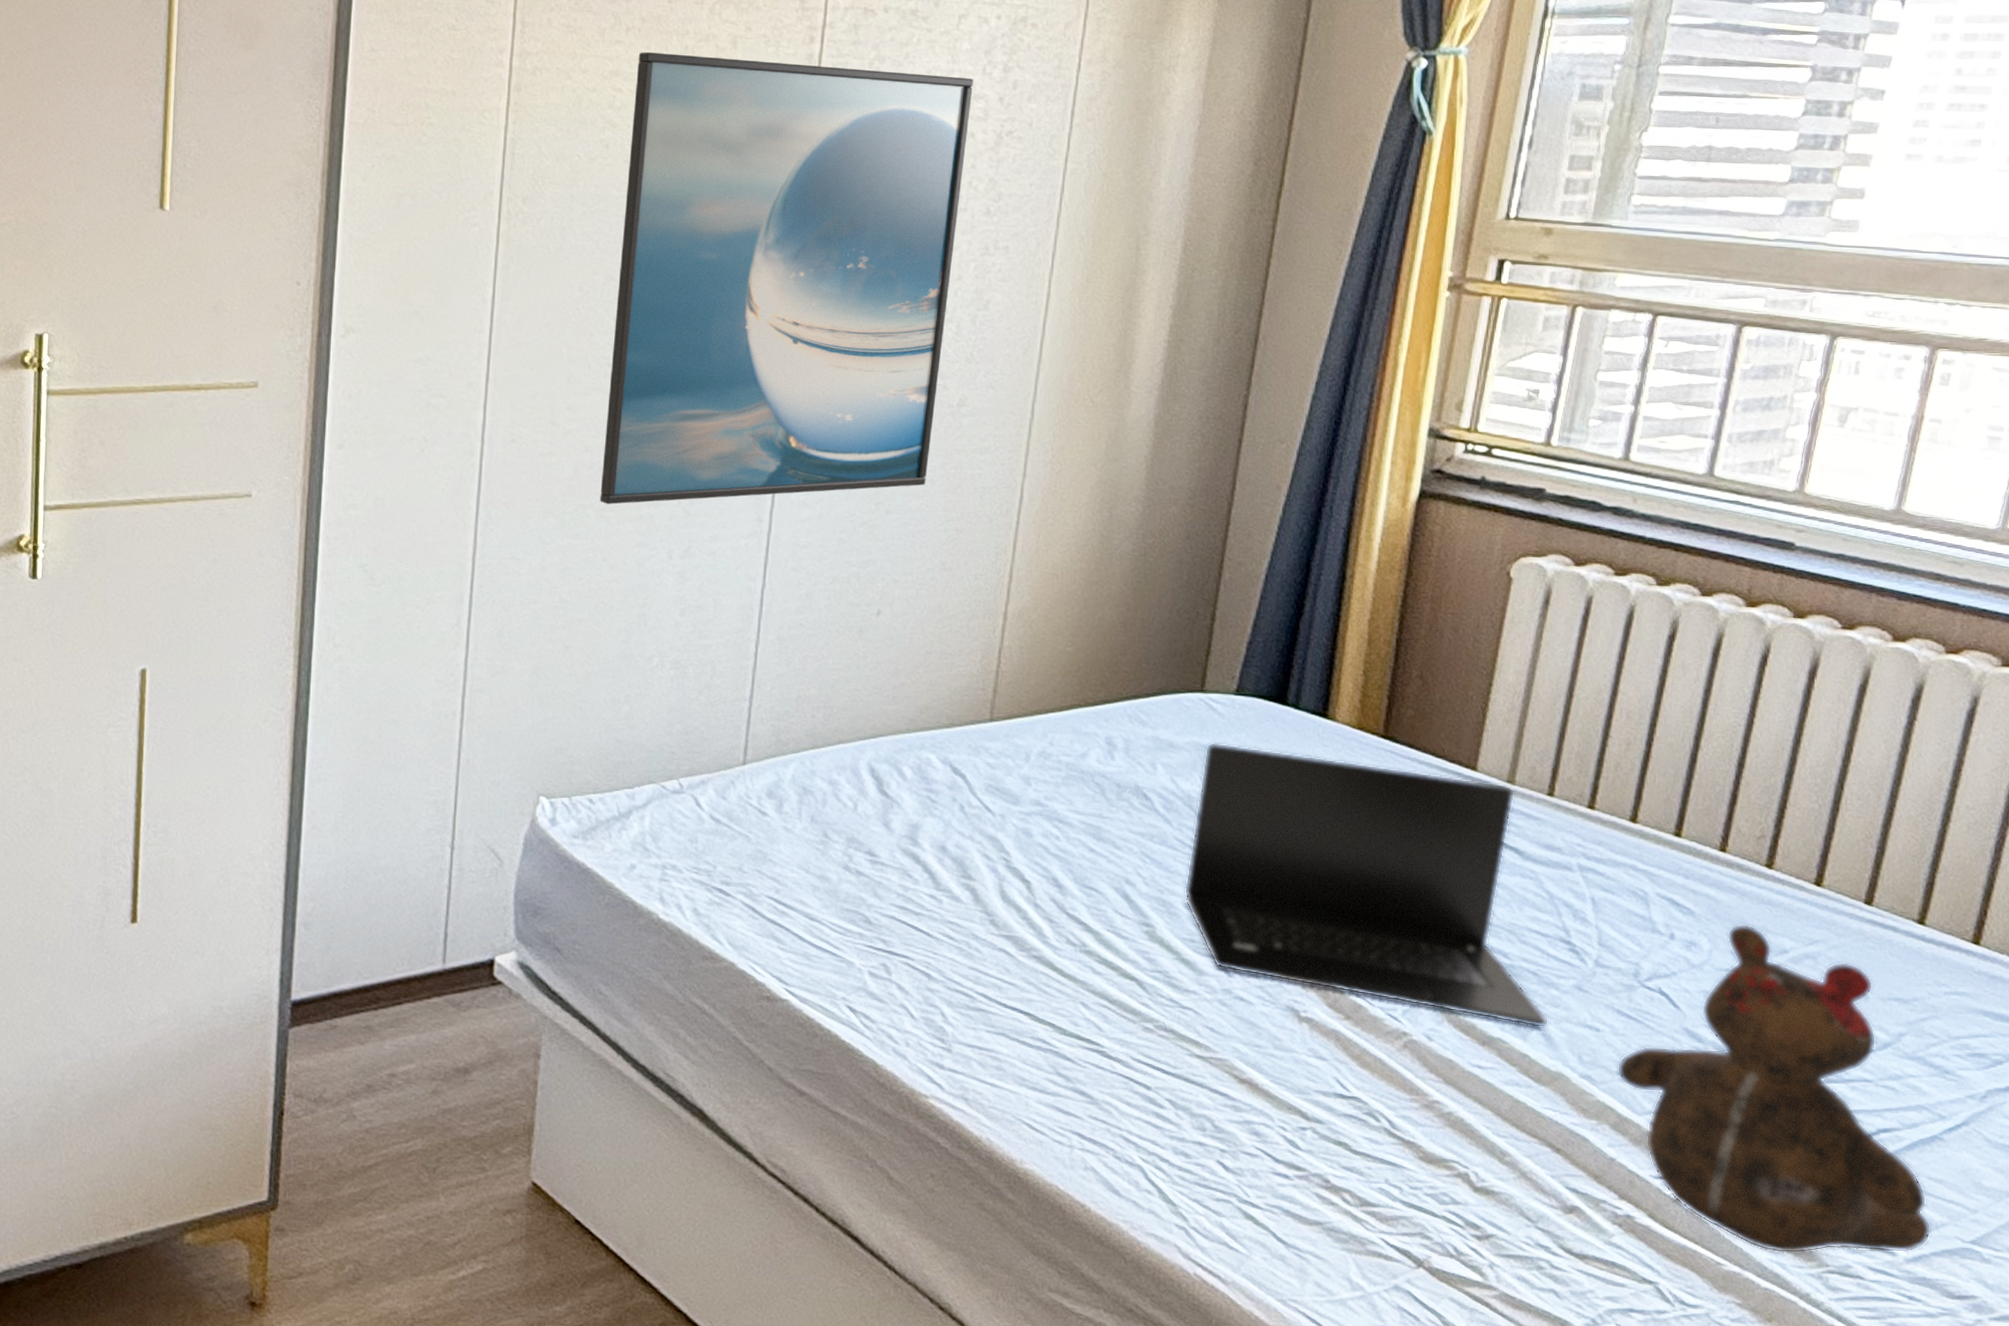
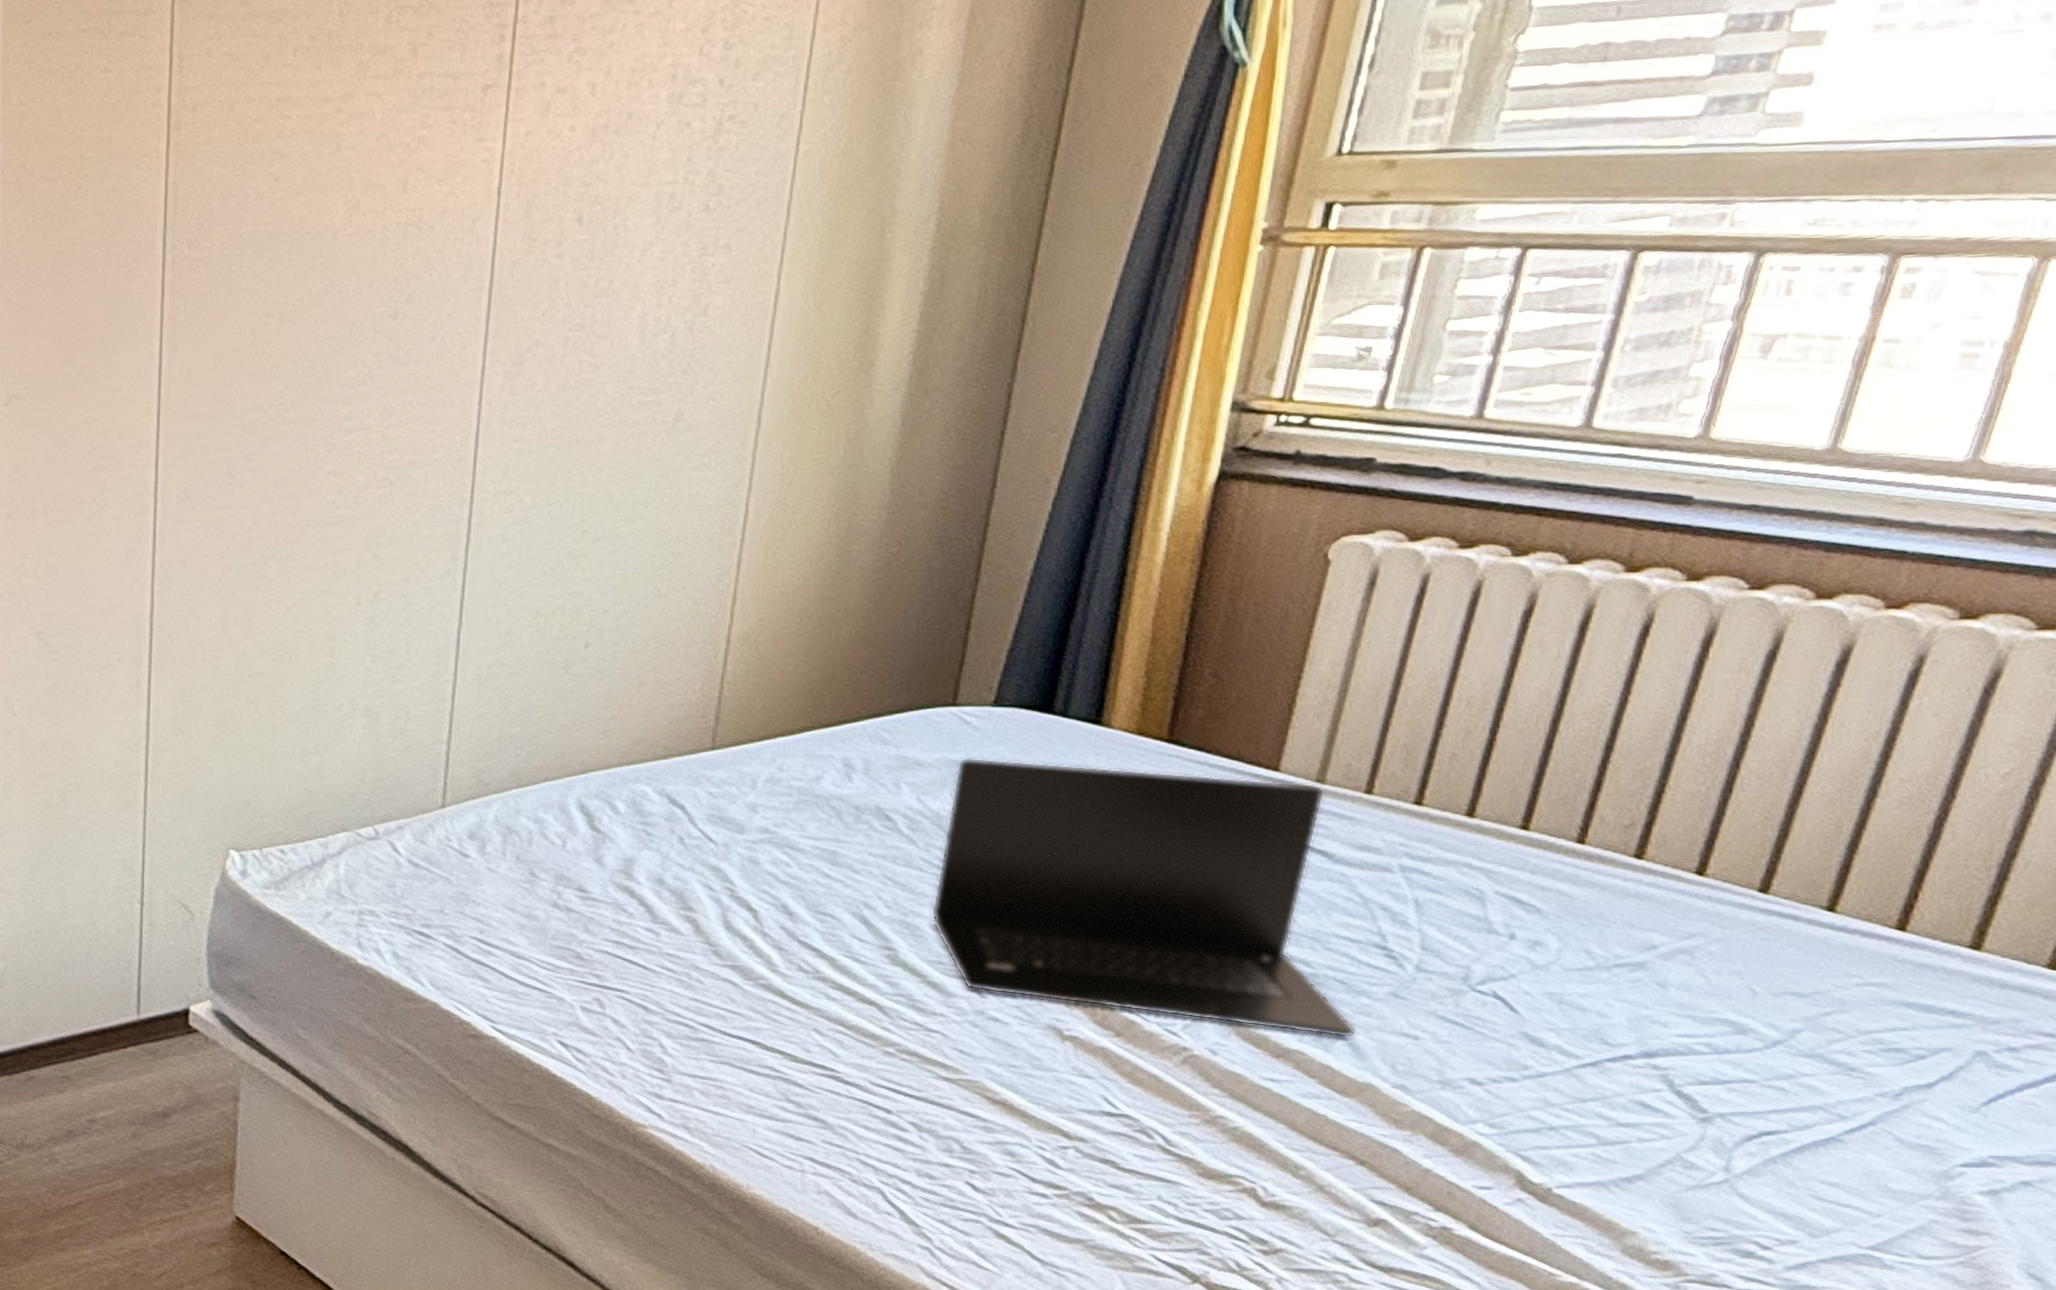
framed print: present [600,51,973,505] -> none [282,61,688,554]
teddy bear: present [1617,923,1931,1254] -> none [1437,919,1820,1263]

